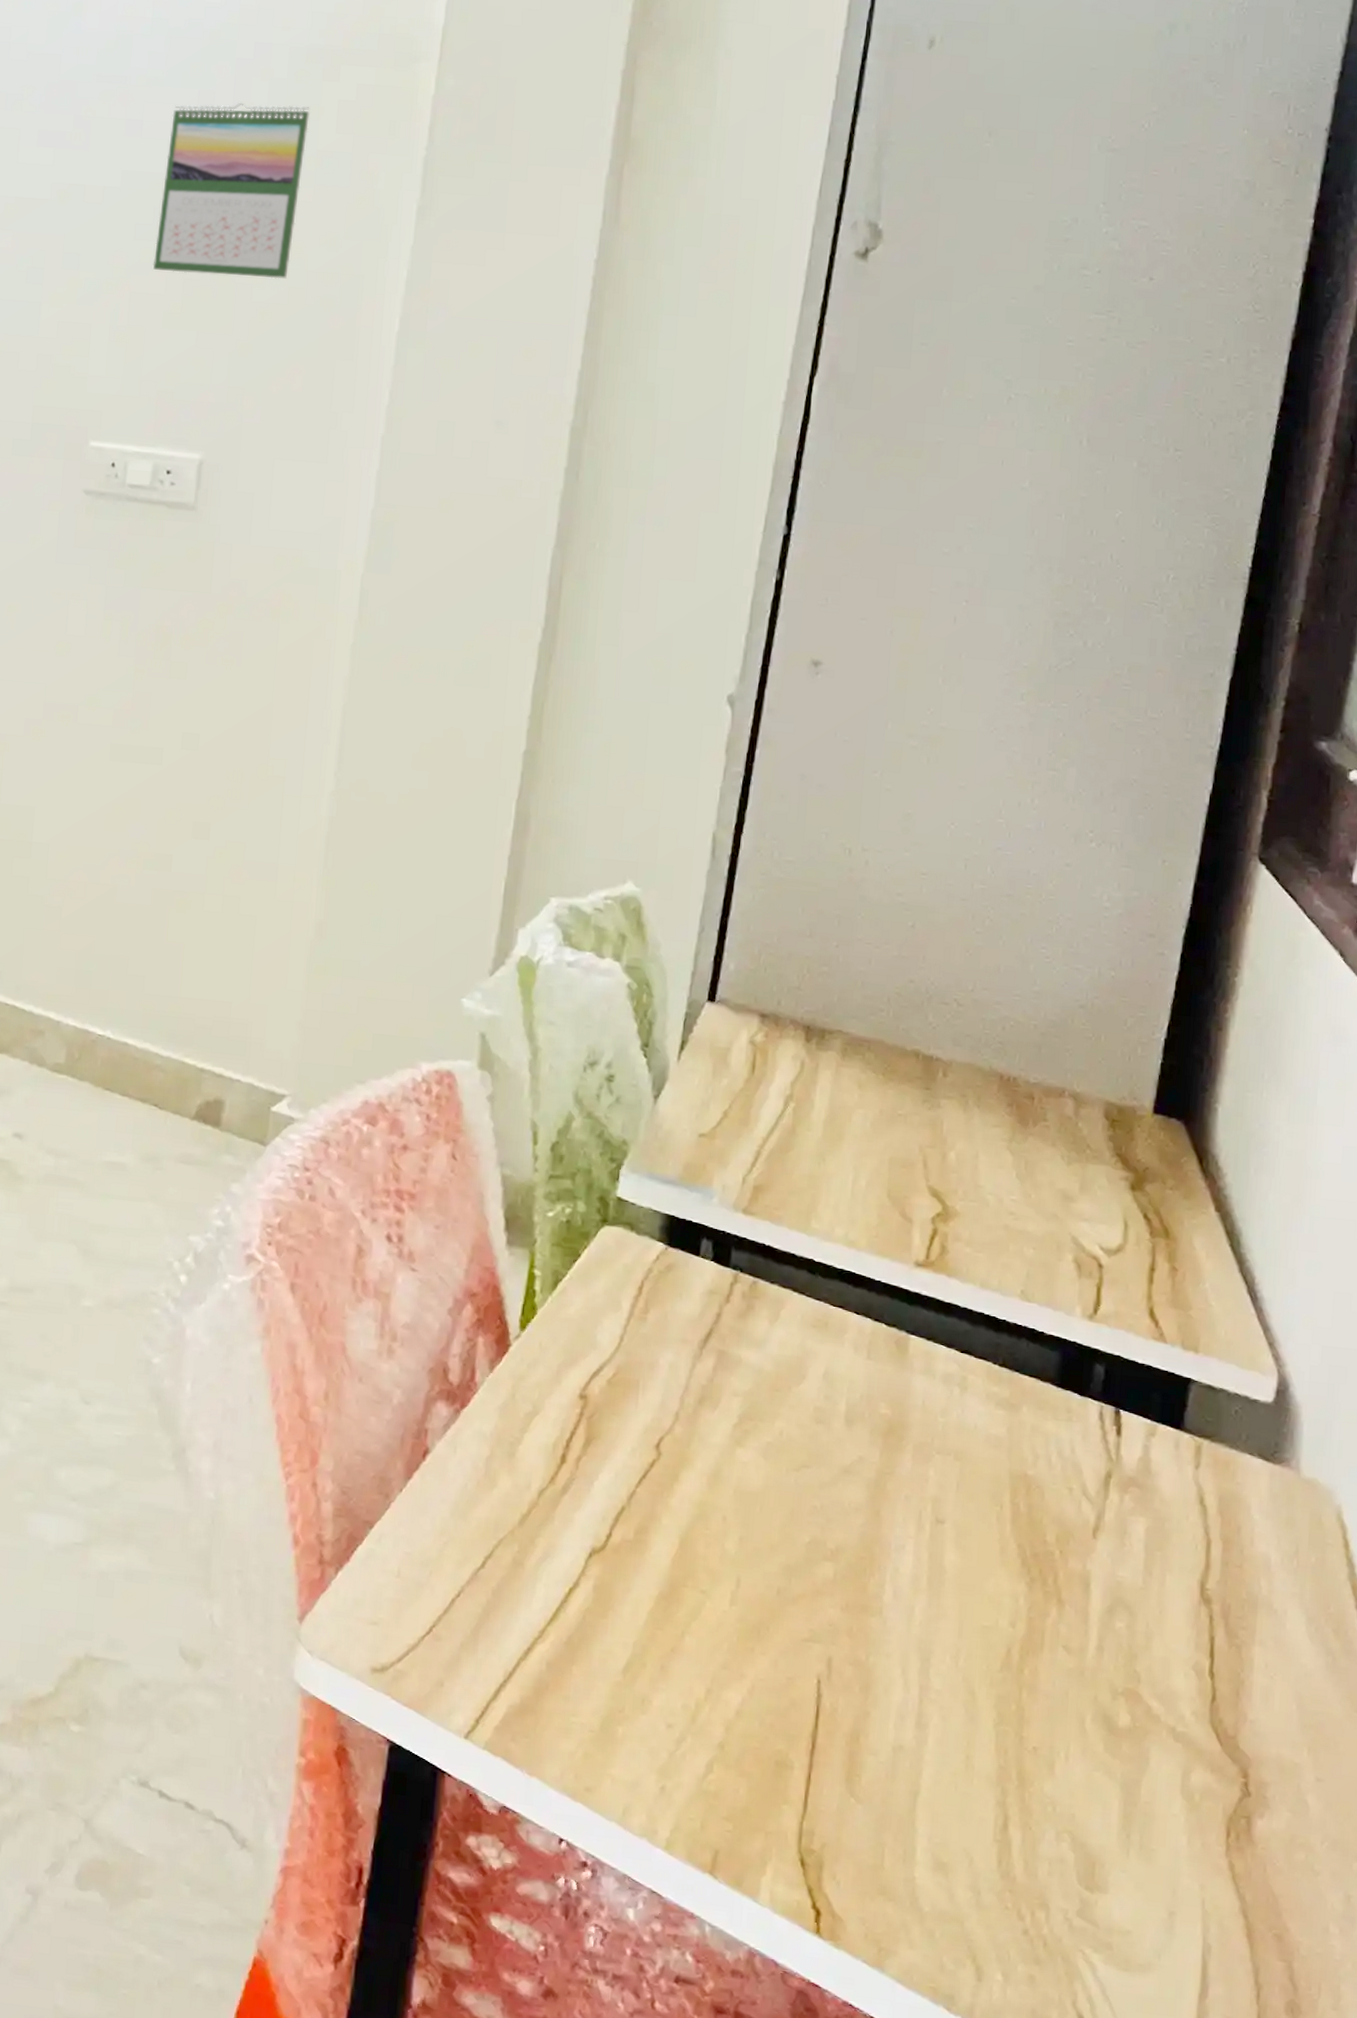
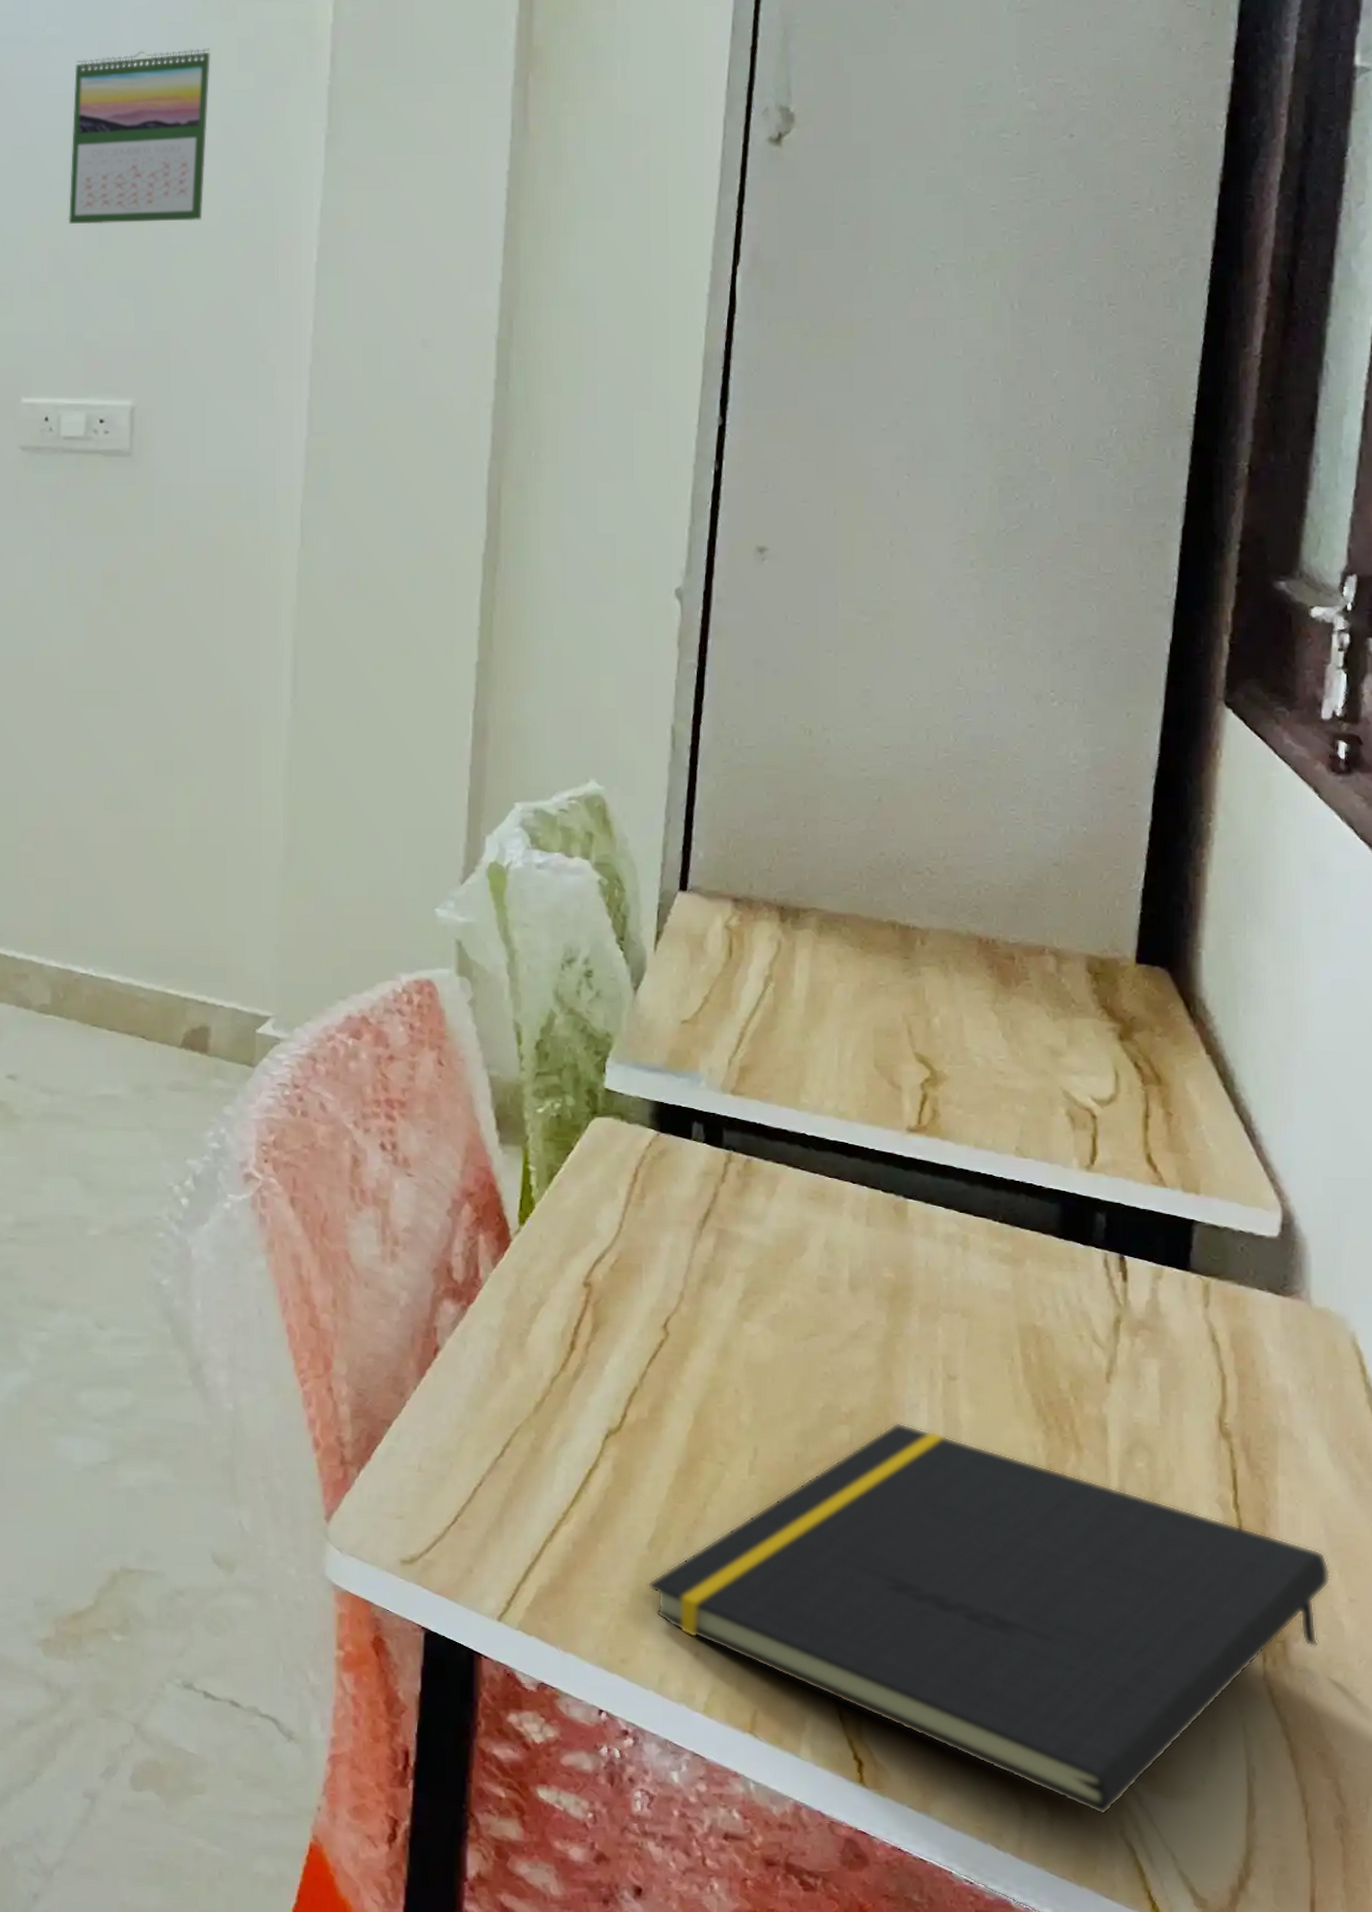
notepad: none [618,1563,1299,1984] -> present [647,1423,1330,1816]

